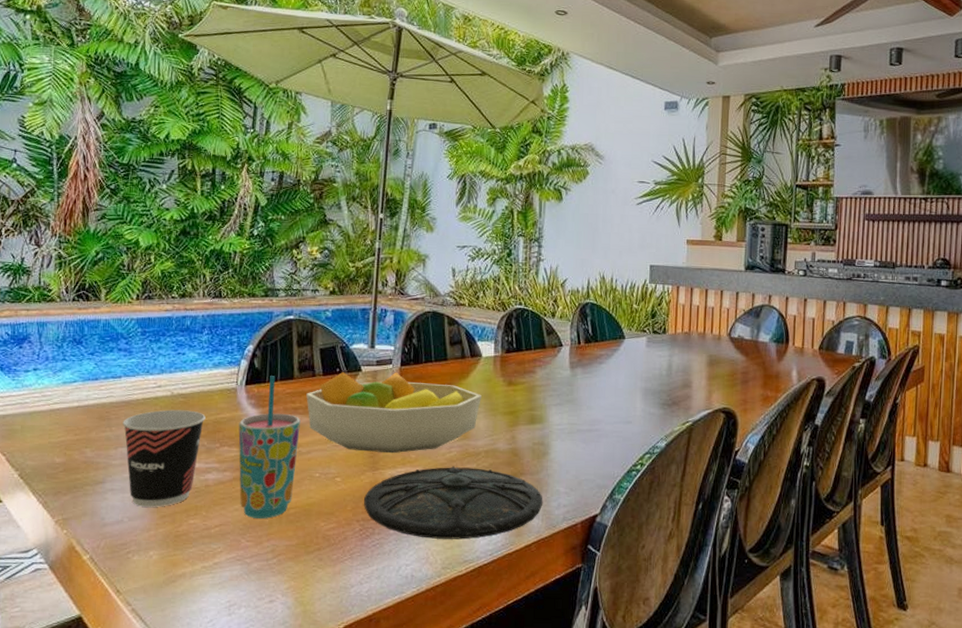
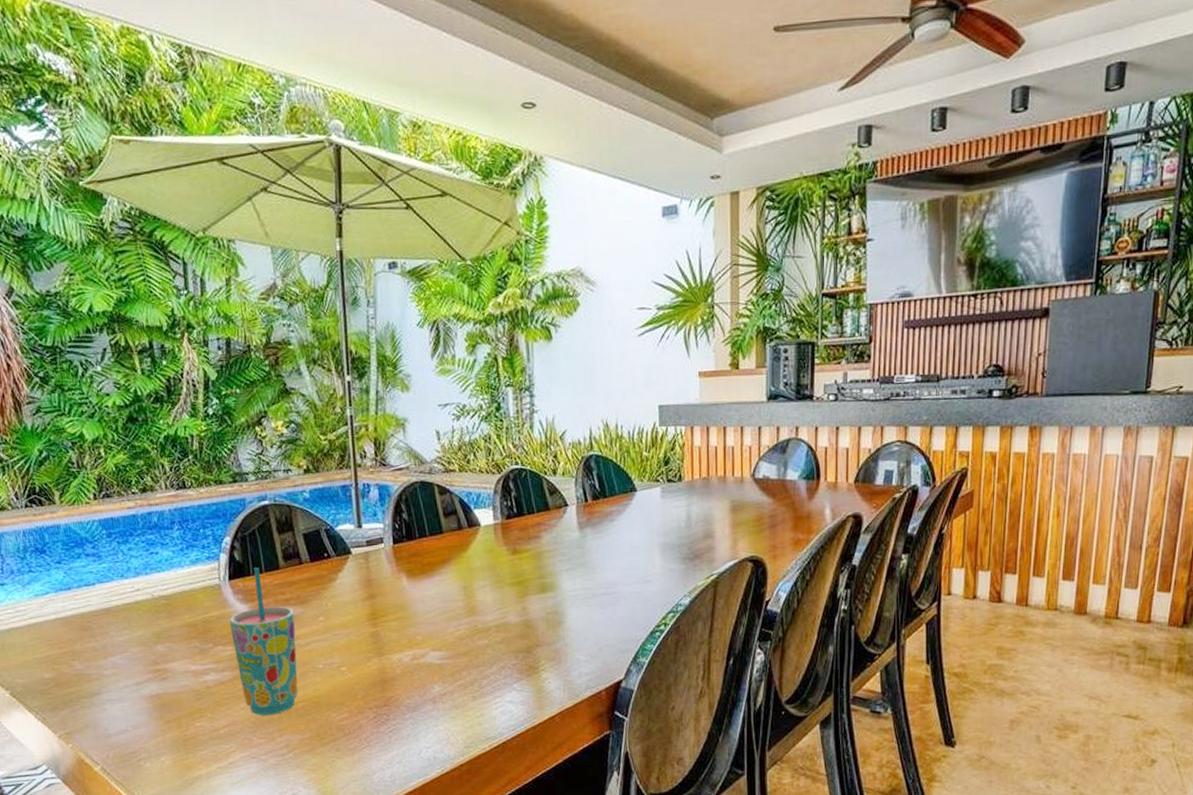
cup: present [123,409,206,507] -> none [106,612,193,714]
fruit bowl: present [306,372,481,454] -> none [296,551,485,638]
plate: present [364,466,543,539] -> none [374,644,563,719]

